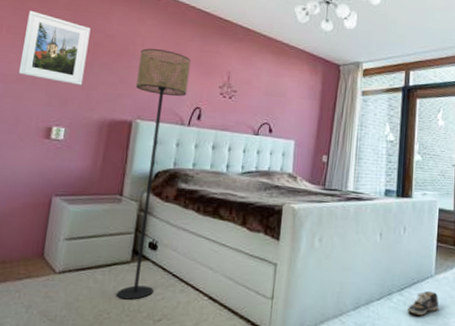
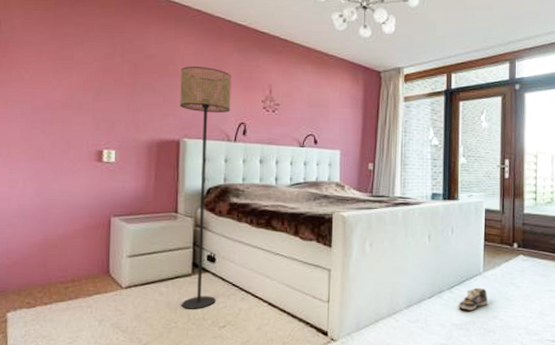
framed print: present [18,11,91,85] -> none [63,35,129,107]

